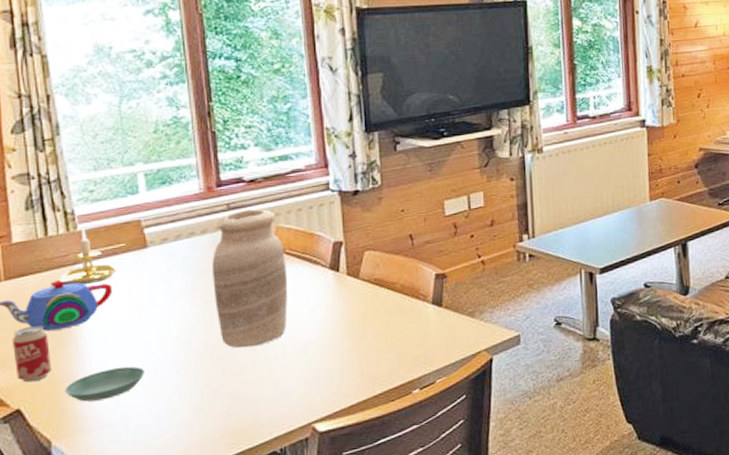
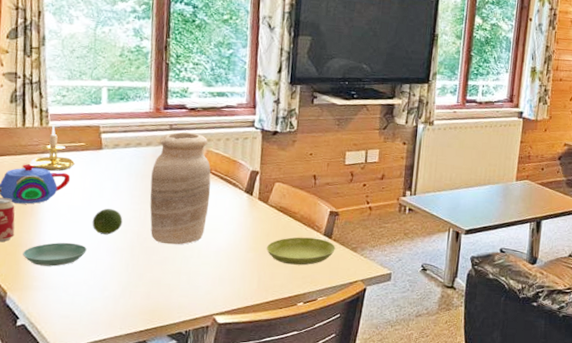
fruit: none [146,317,185,350] -> present [92,208,123,235]
saucer: none [365,308,448,347] -> present [267,237,335,266]

